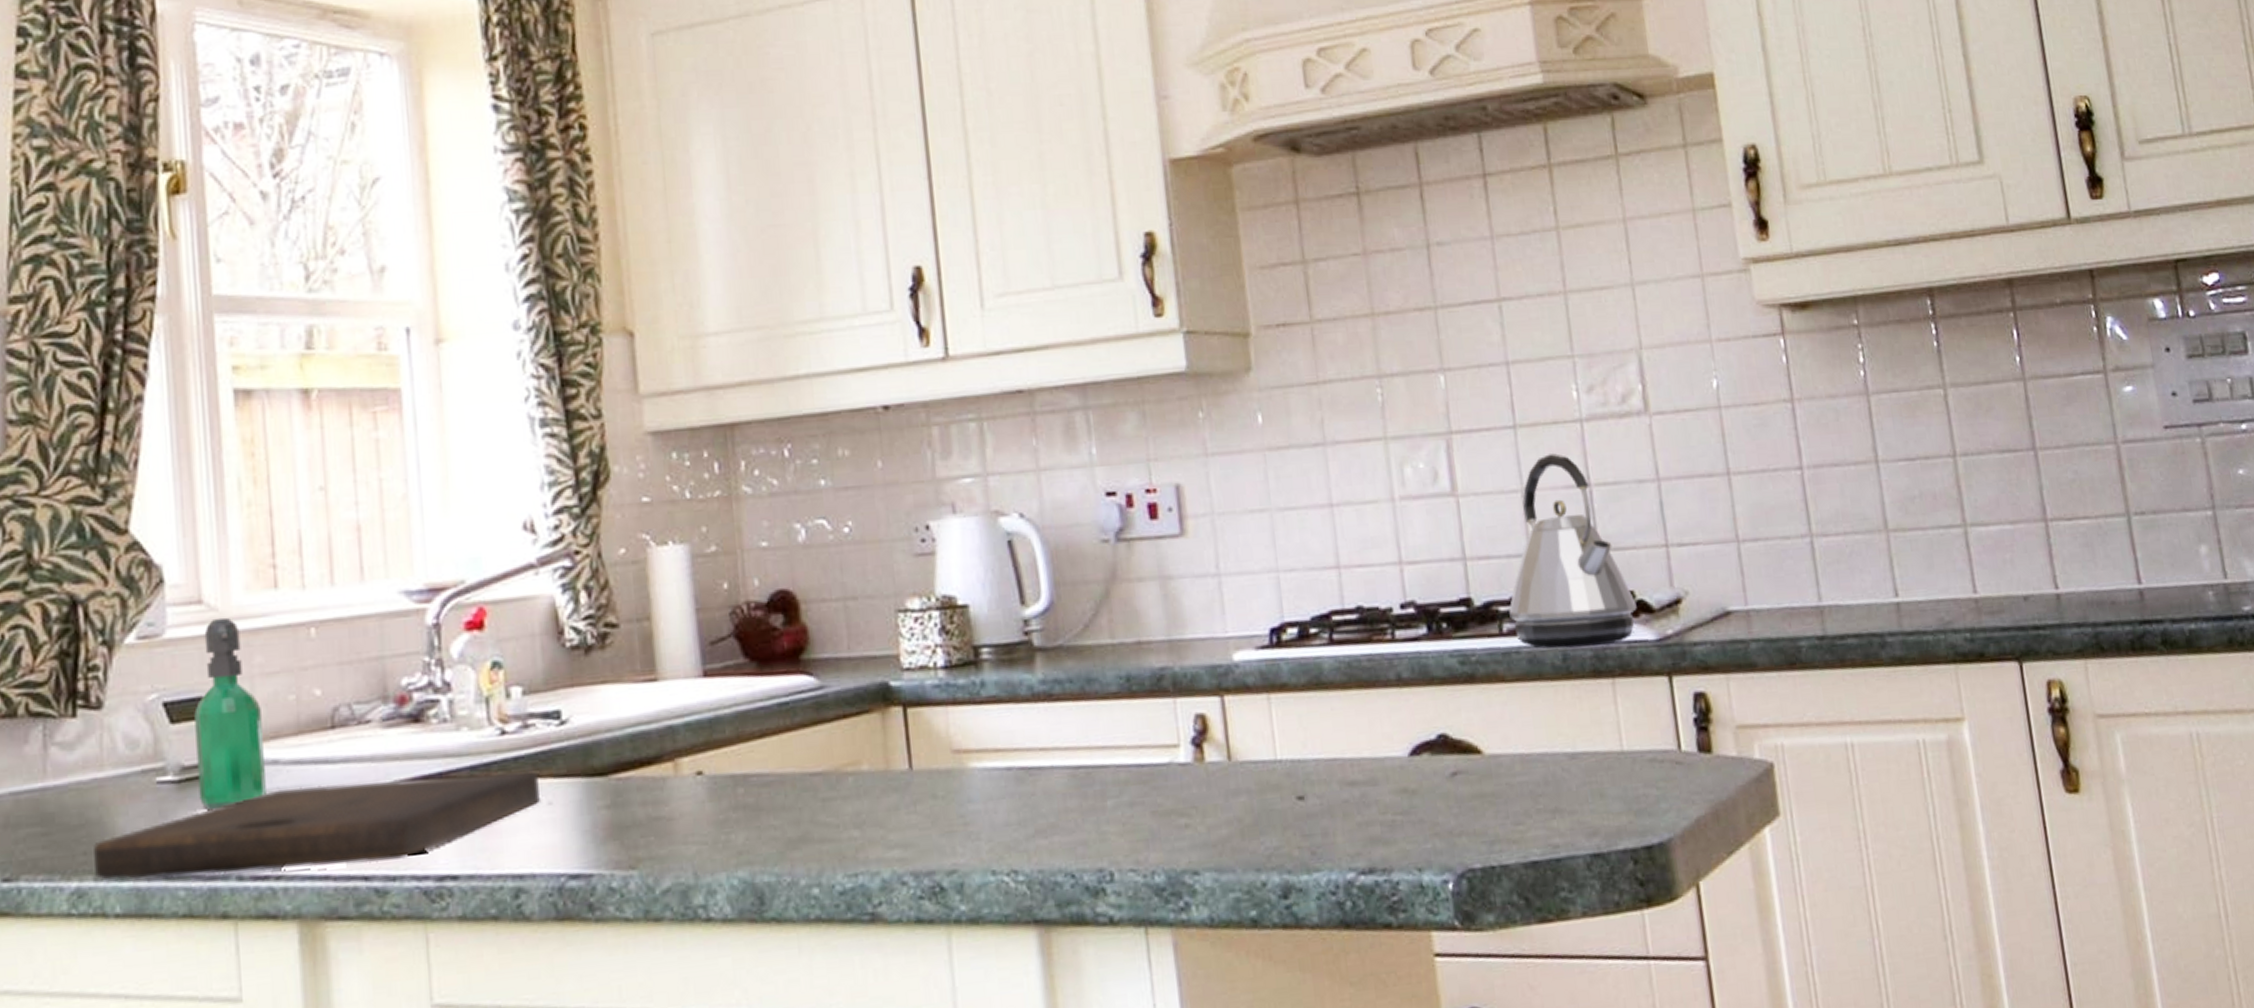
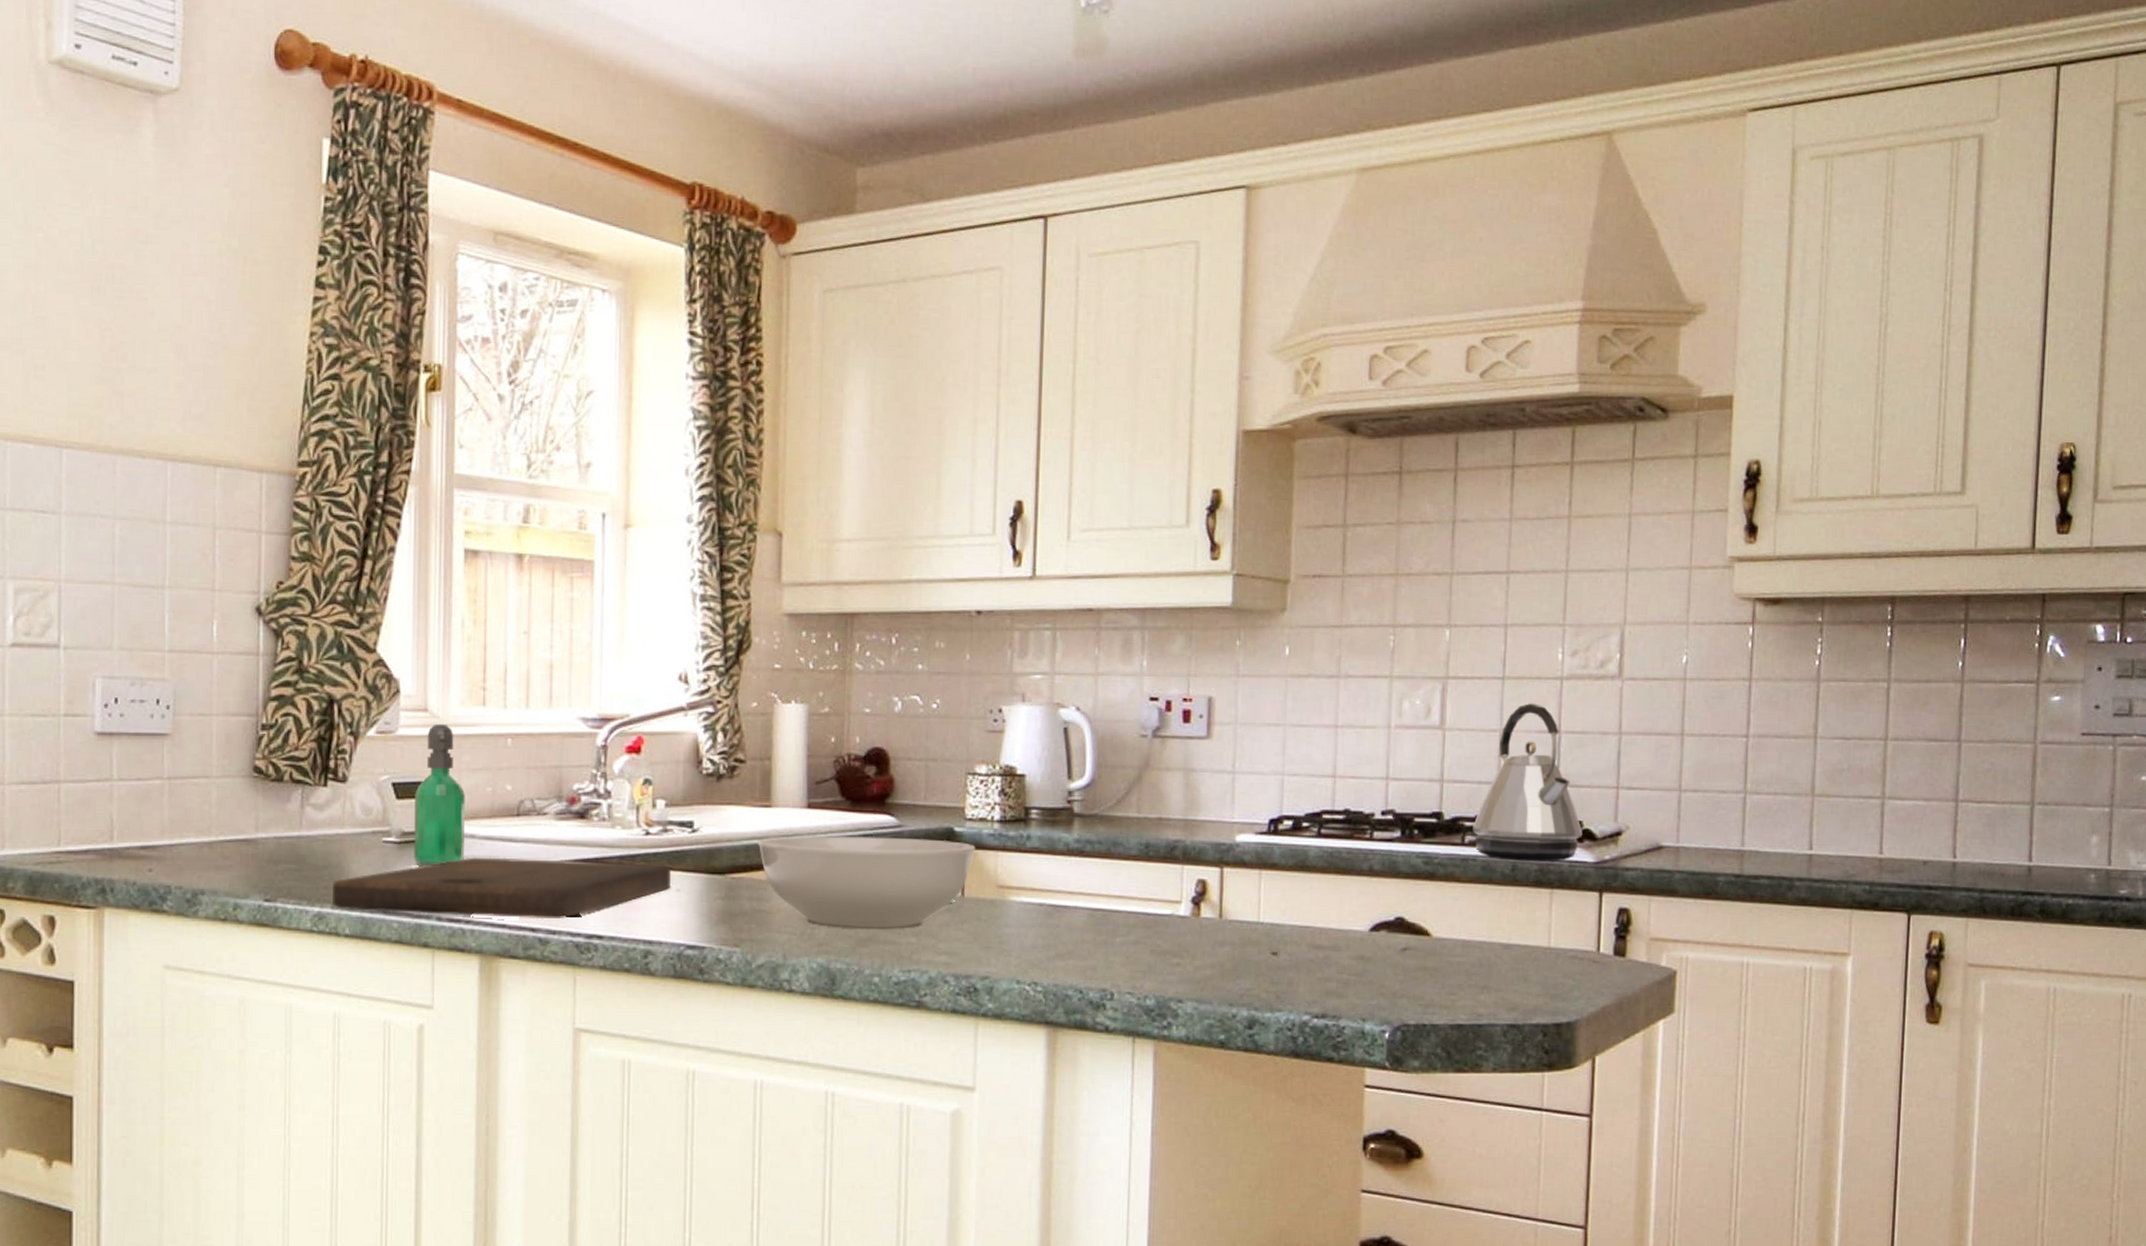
bowl: none [645,699,920,828] -> present [757,836,976,929]

